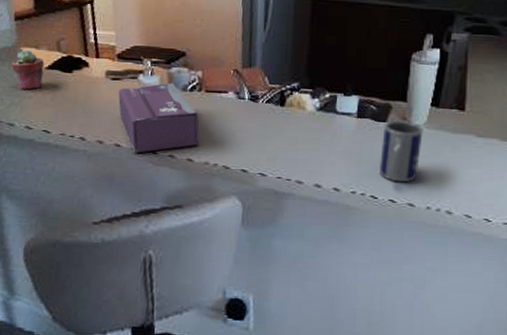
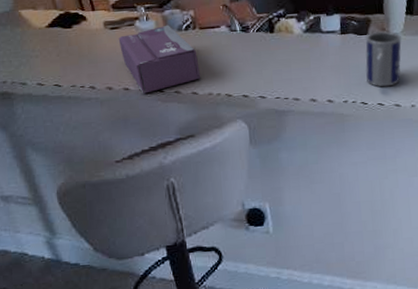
potted succulent: present [11,49,45,90] -> none [12,11,47,50]

